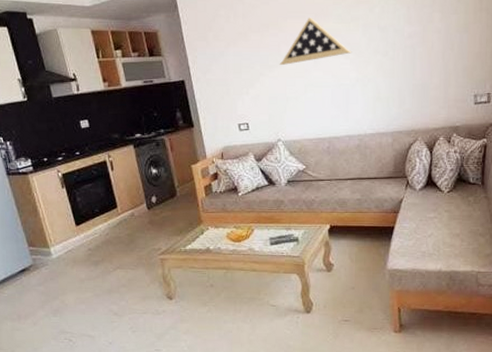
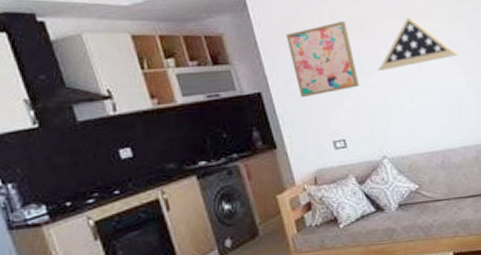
wall art: none [206,20,263,86] -> present [285,20,360,98]

